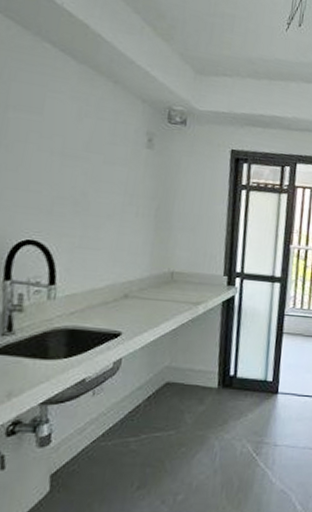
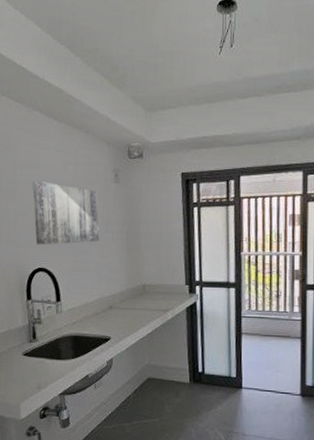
wall art: none [27,128,123,216] -> present [32,180,100,245]

